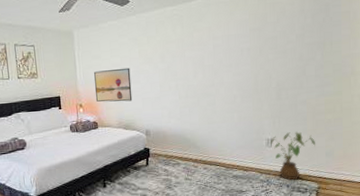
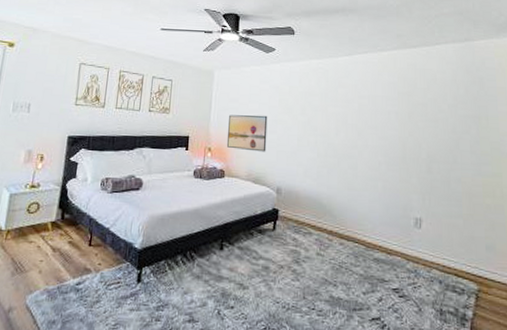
house plant: present [270,131,315,180] -> none [419,213,473,276]

